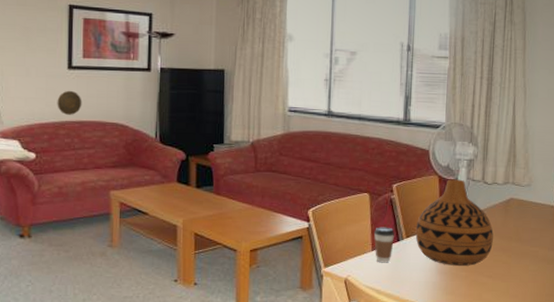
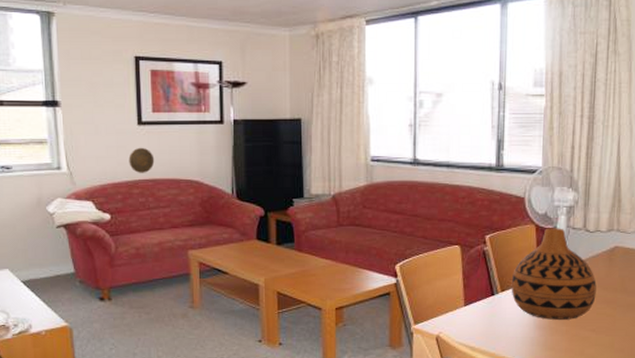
coffee cup: present [373,227,394,263] -> none [466,280,488,319]

